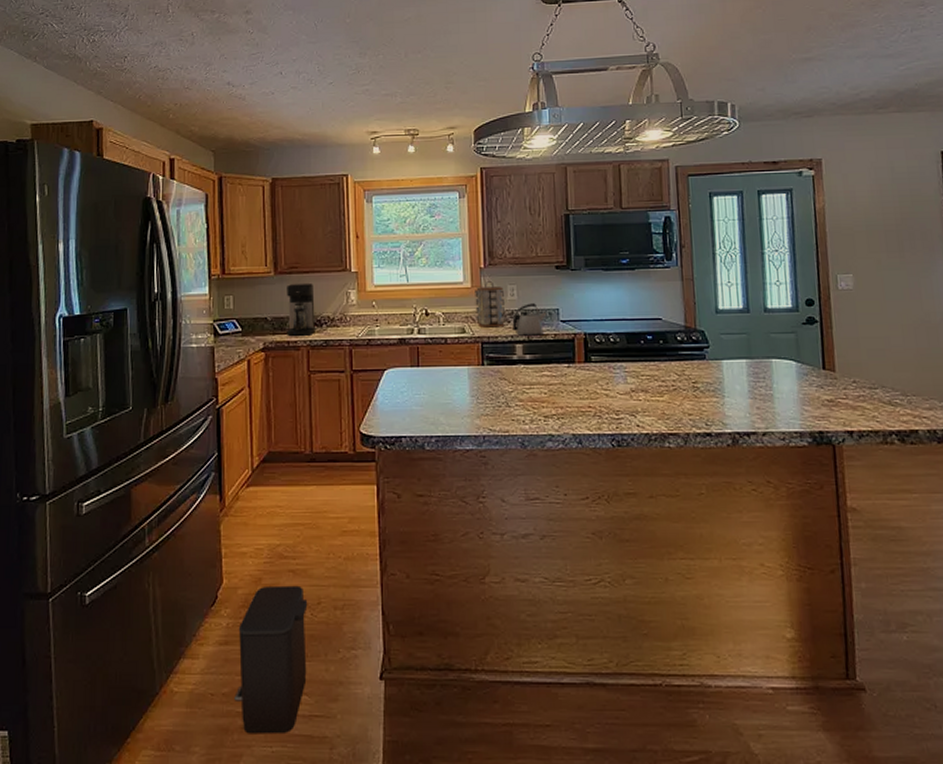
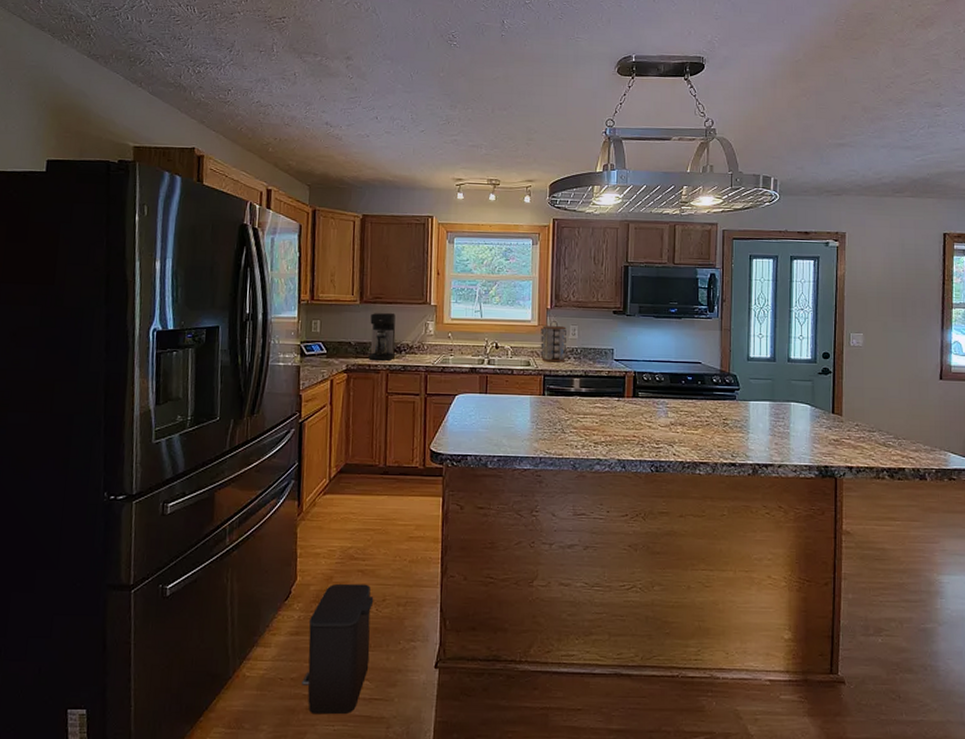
kettle: present [512,303,547,336] -> none [572,343,603,372]

